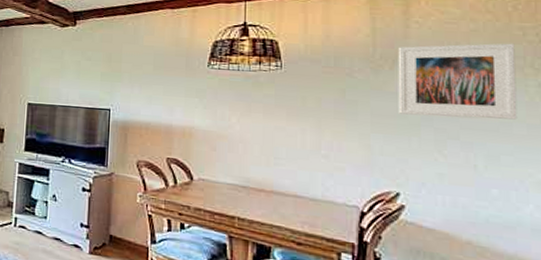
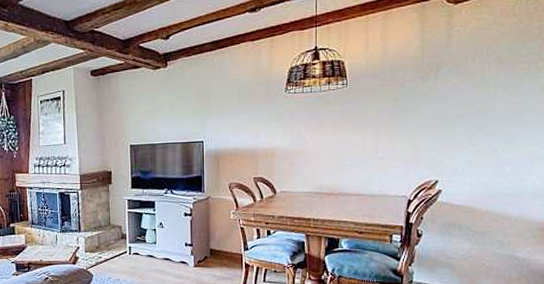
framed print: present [398,43,518,120] -> none [440,41,533,114]

